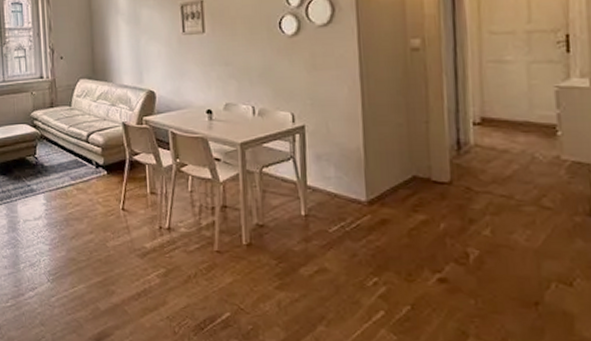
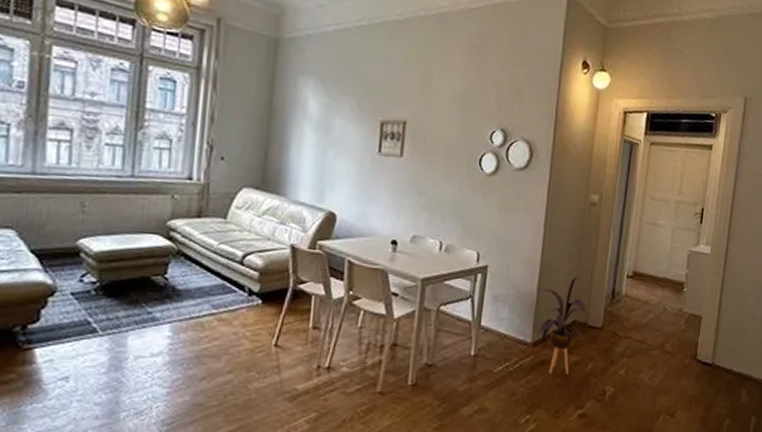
house plant: none [364,129,428,235] -> present [538,277,586,375]

